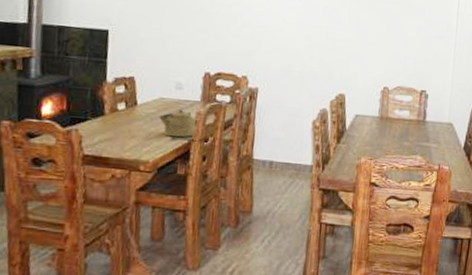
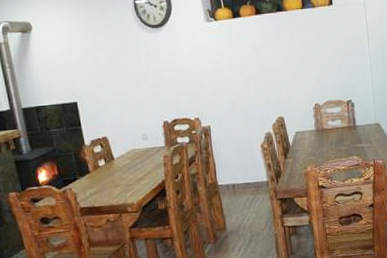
kettle: present [159,109,196,138] -> none [134,155,166,180]

